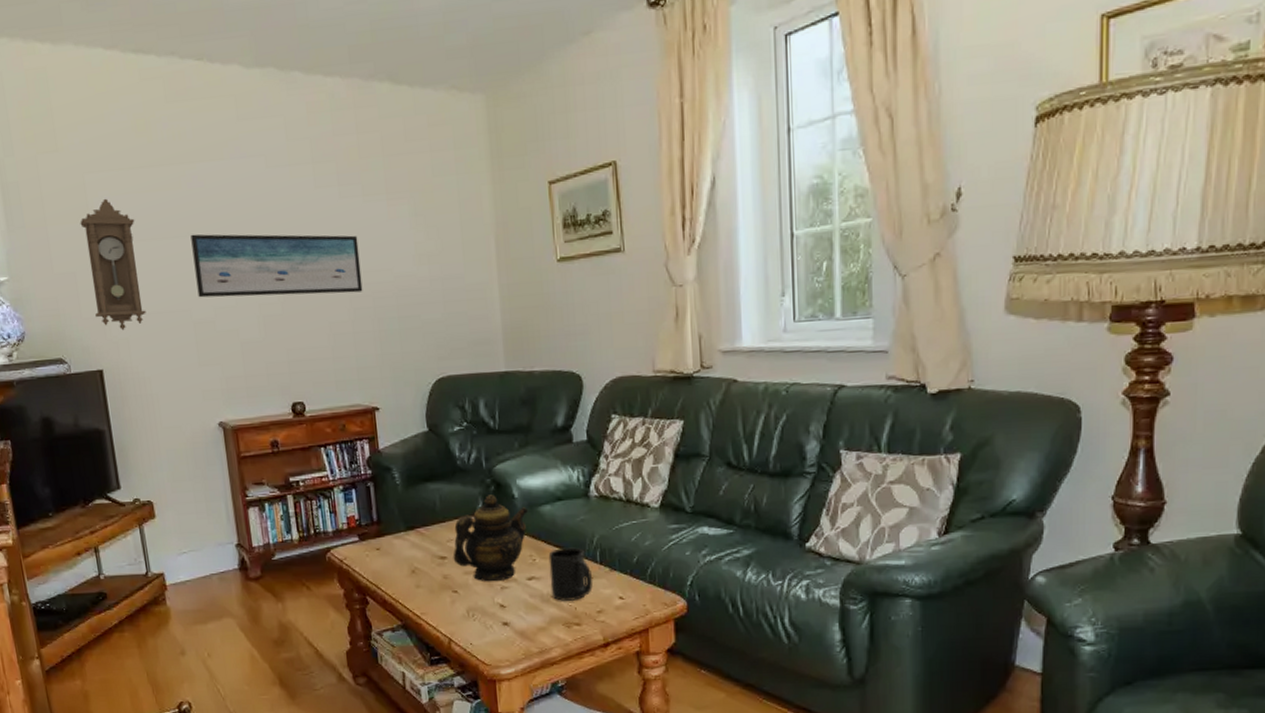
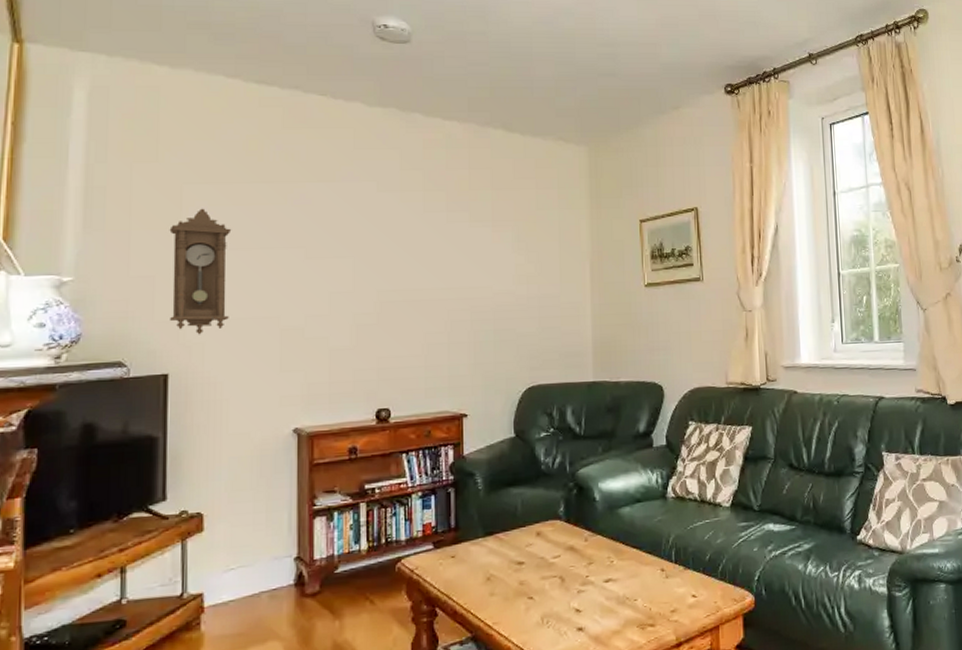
wall art: present [190,234,363,298] -> none [289,246,462,307]
teapot: present [453,495,529,582] -> none [531,498,609,587]
mug: present [548,547,593,601] -> none [626,547,667,602]

